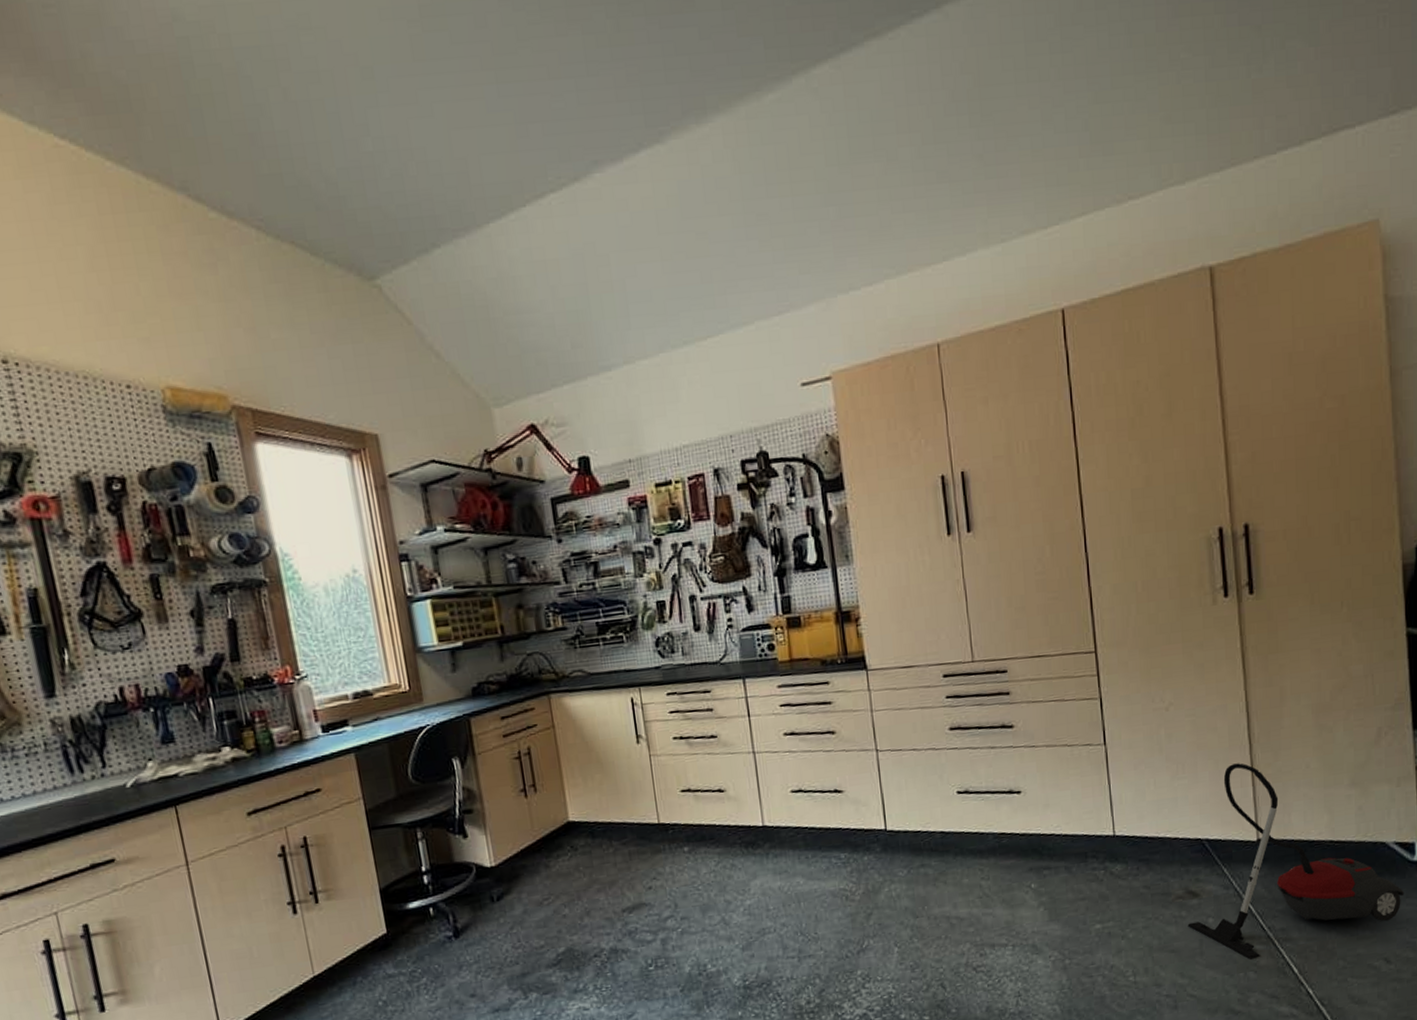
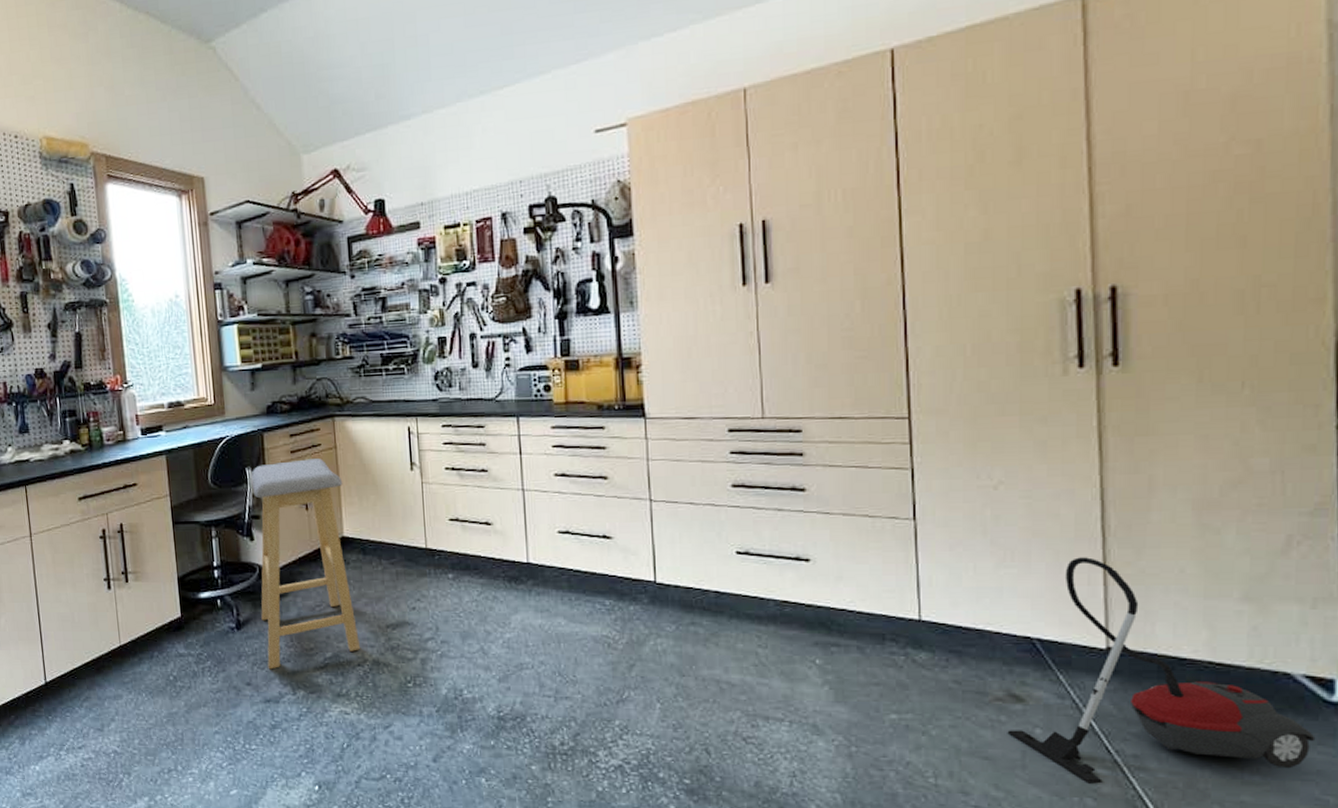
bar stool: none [458,740,597,976] -> present [251,459,361,670]

